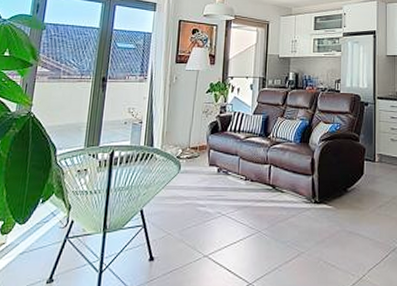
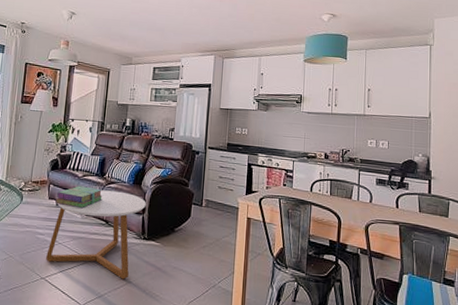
coffee table: none [208,152,315,250] -> present [46,190,146,279]
stack of books: none [216,149,268,174] -> present [55,186,103,209]

